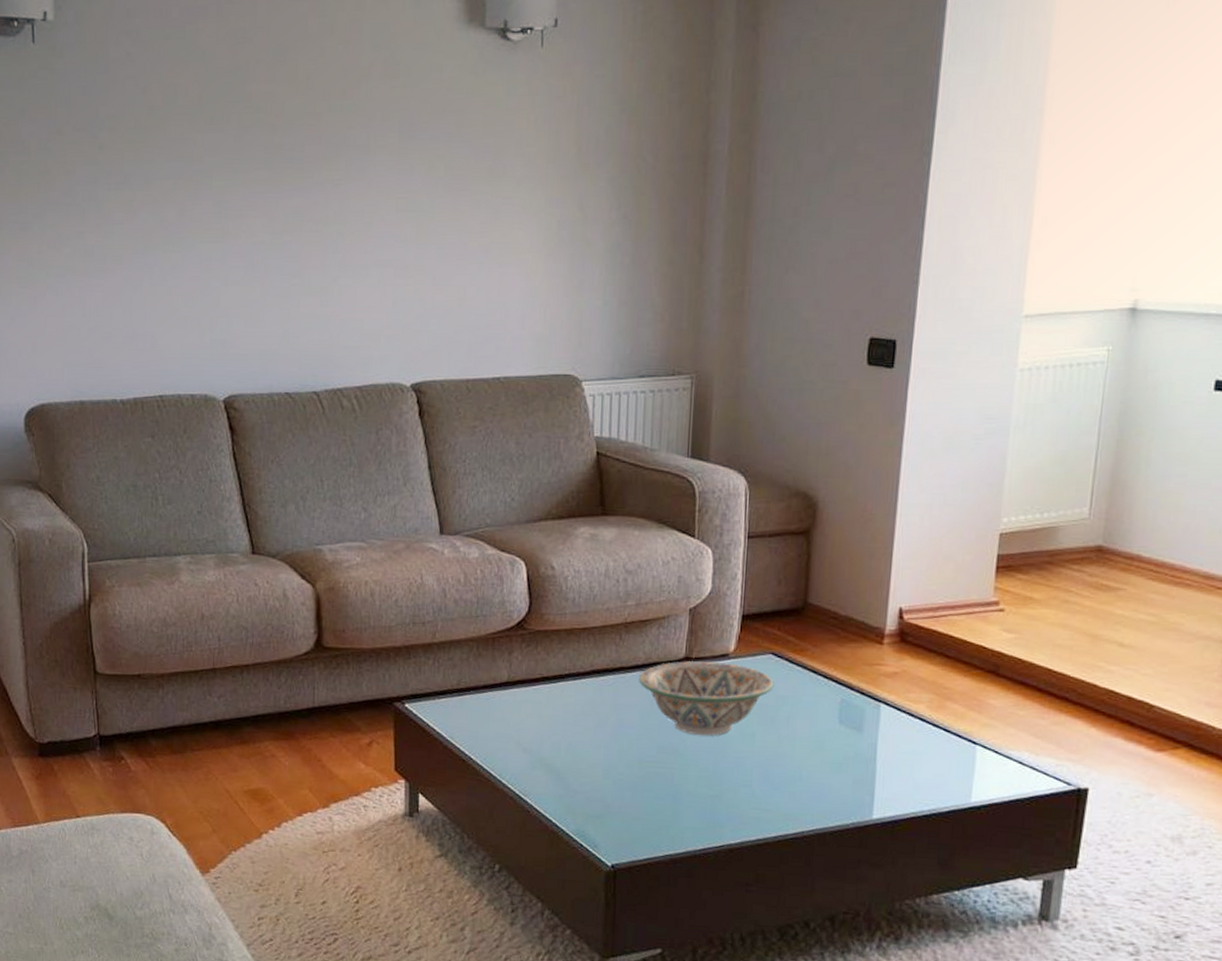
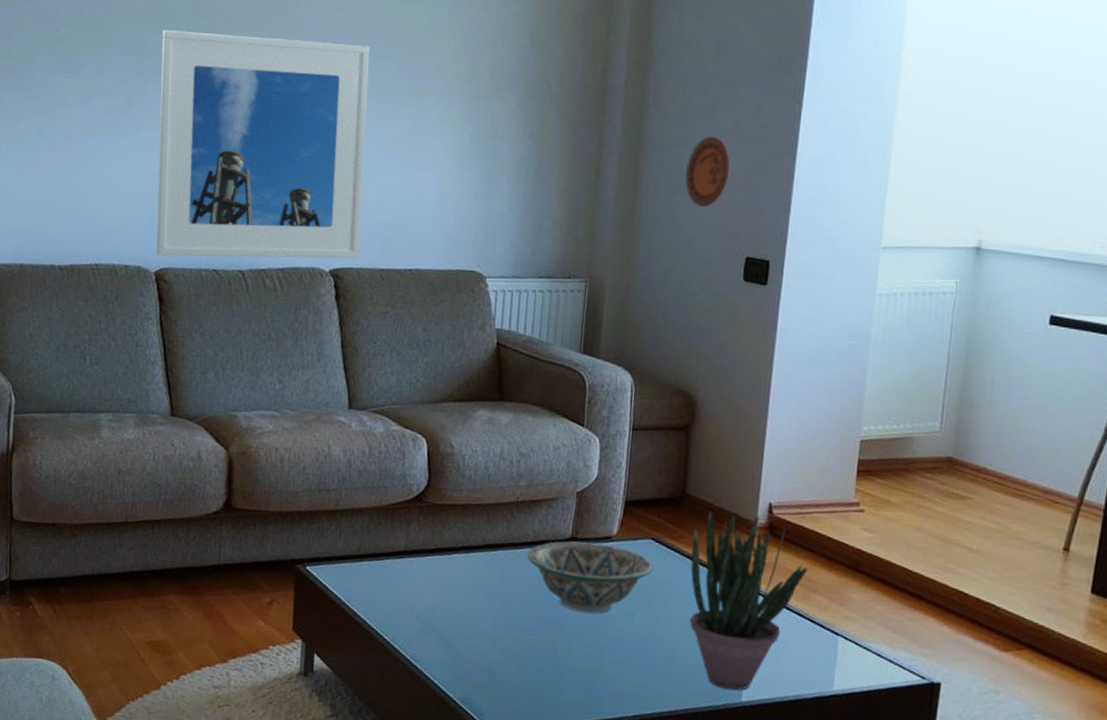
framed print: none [211,126,443,381] -> present [156,30,370,259]
decorative plate: none [800,202,851,284] -> present [685,136,731,207]
potted plant: none [814,619,942,808] -> present [689,510,808,691]

